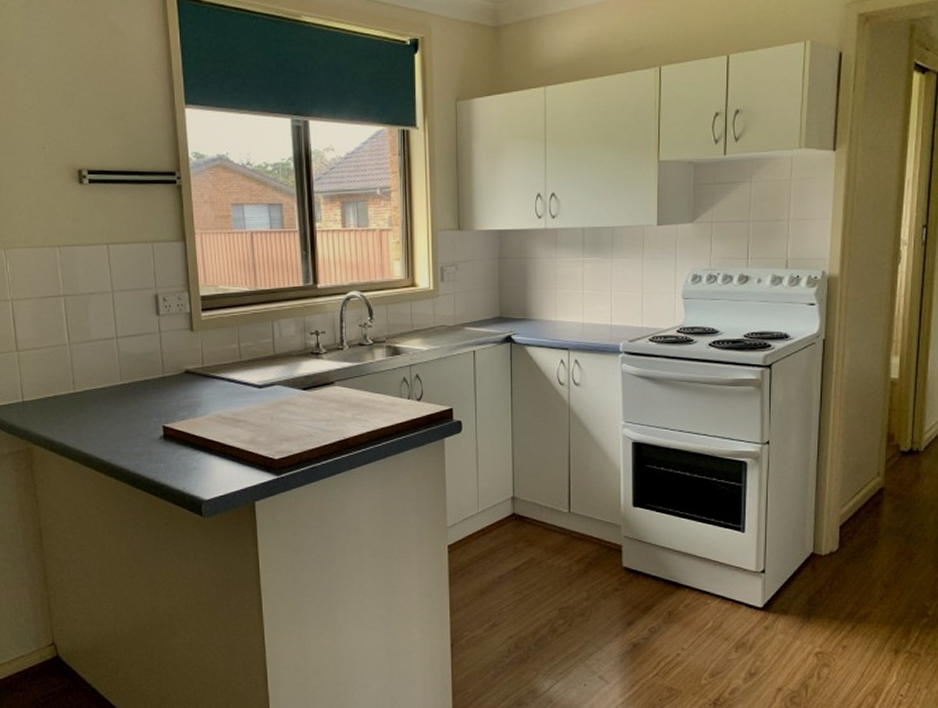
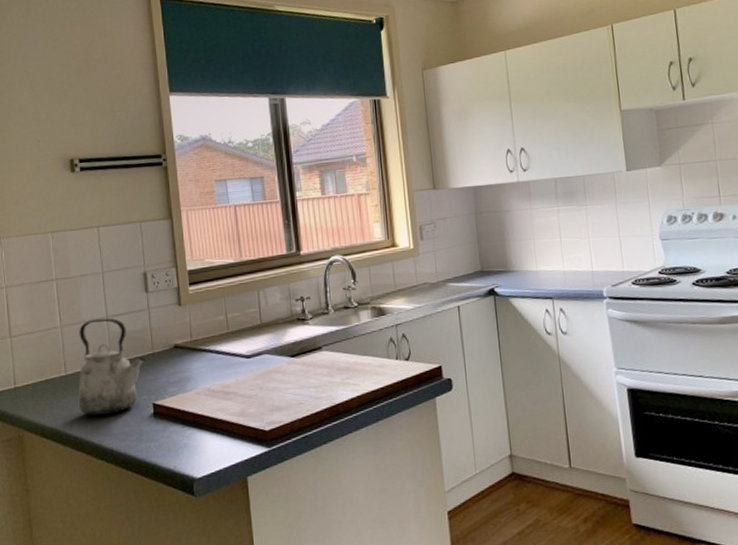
kettle: none [88,338,156,434] -> present [79,318,146,416]

